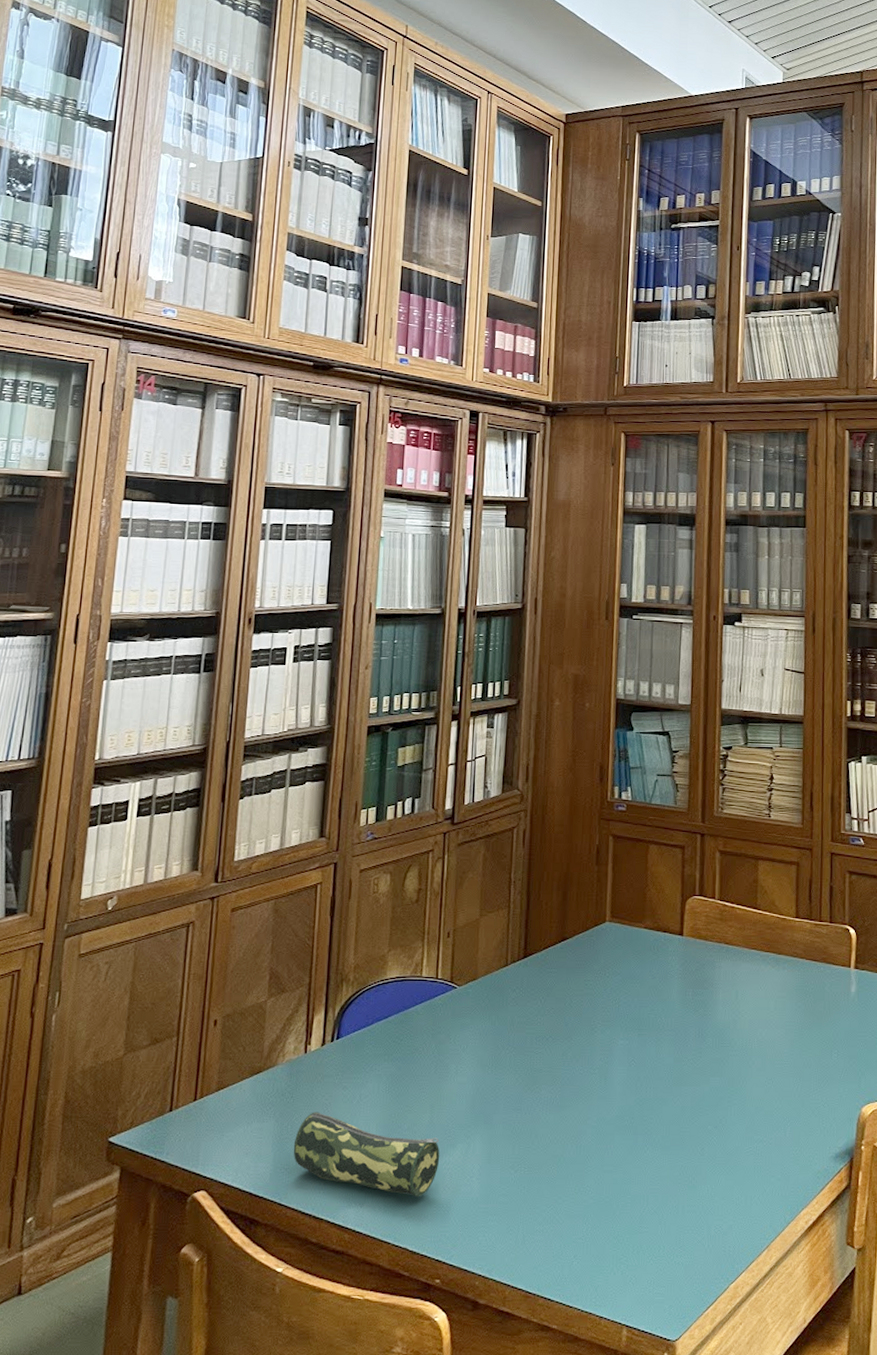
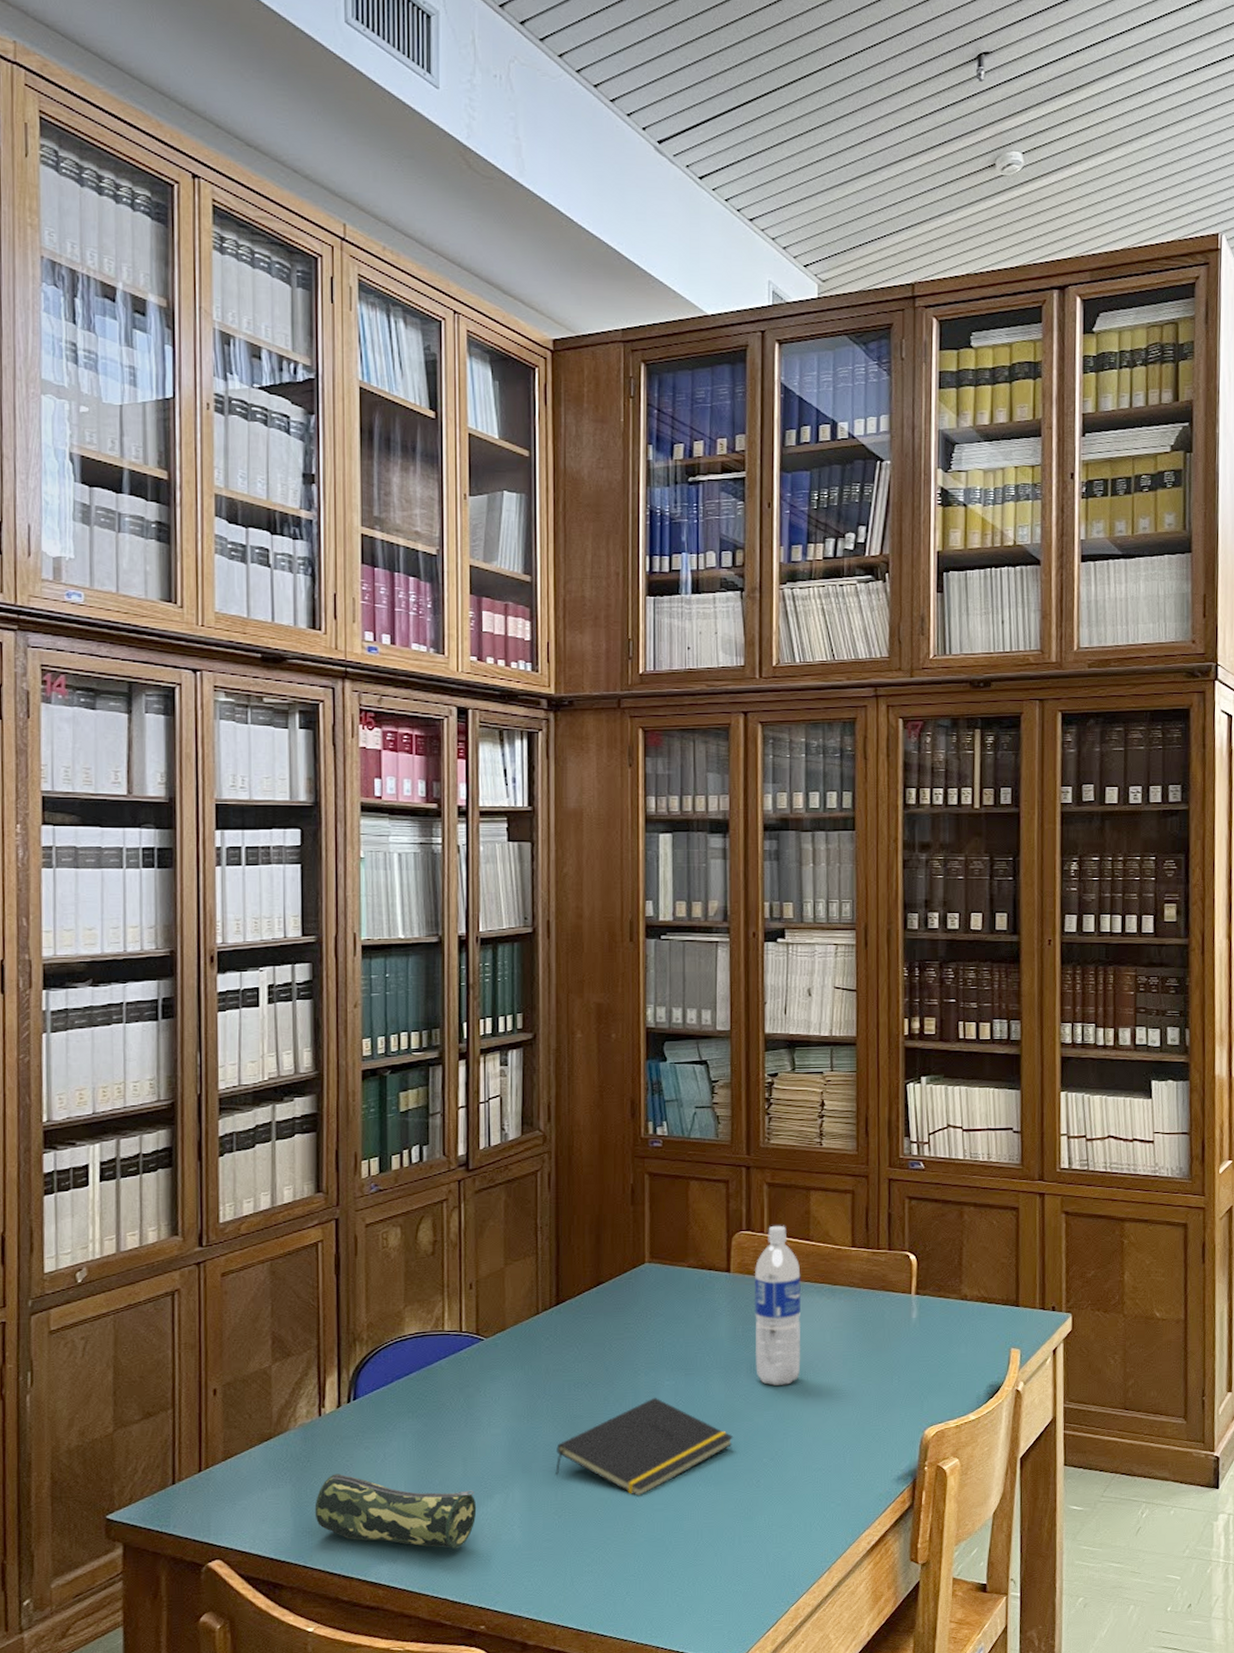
notepad: none [514,1055,681,1155] -> present [555,1397,734,1495]
water bottle: none [703,892,749,1052] -> present [754,1225,802,1386]

